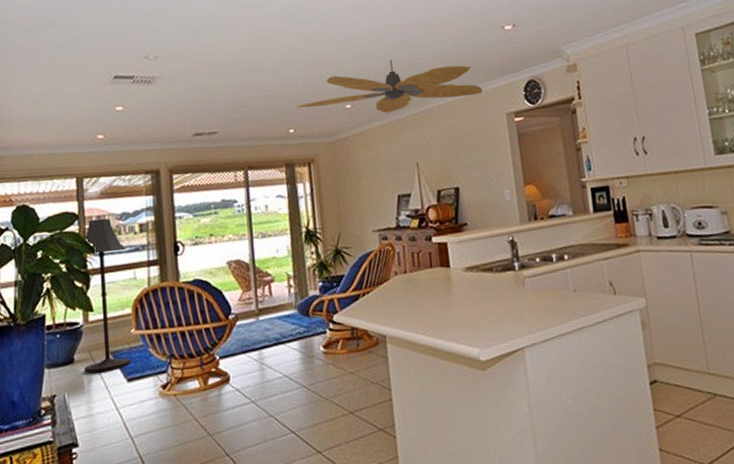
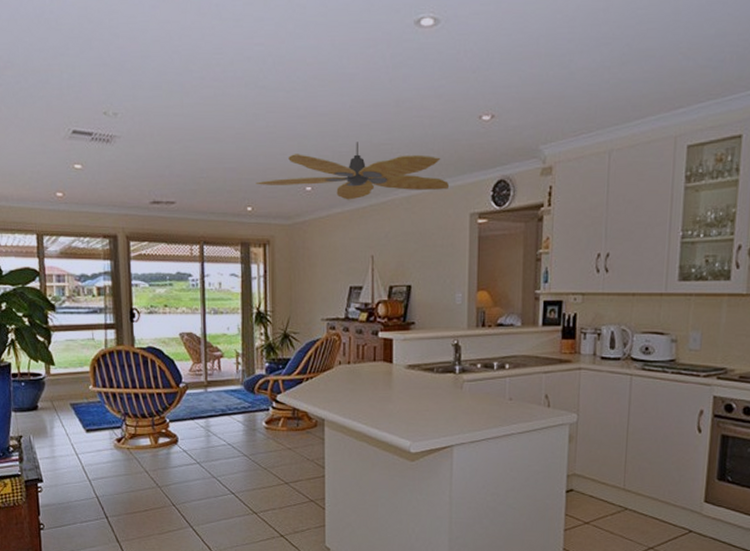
floor lamp: present [84,218,132,373] -> none [45,278,90,420]

